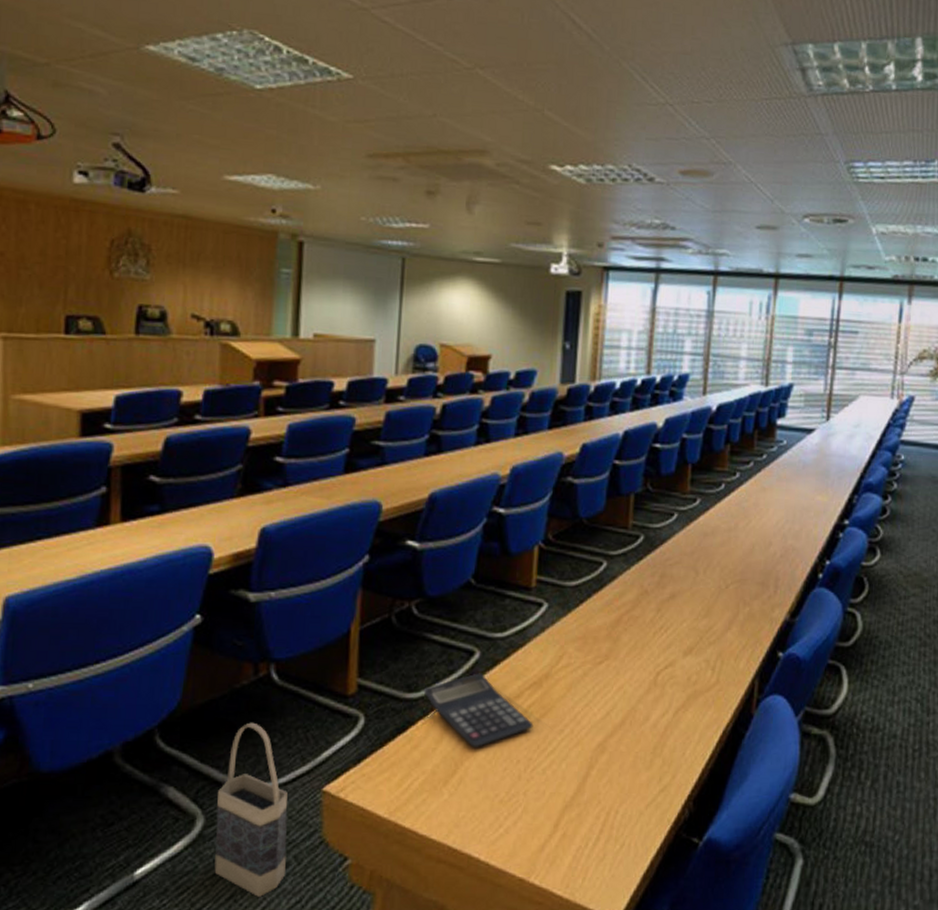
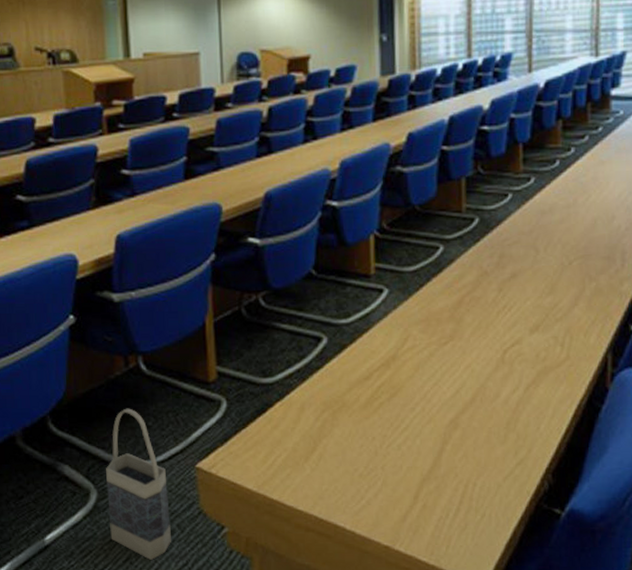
calculator: present [423,673,534,747] -> none [277,357,385,426]

